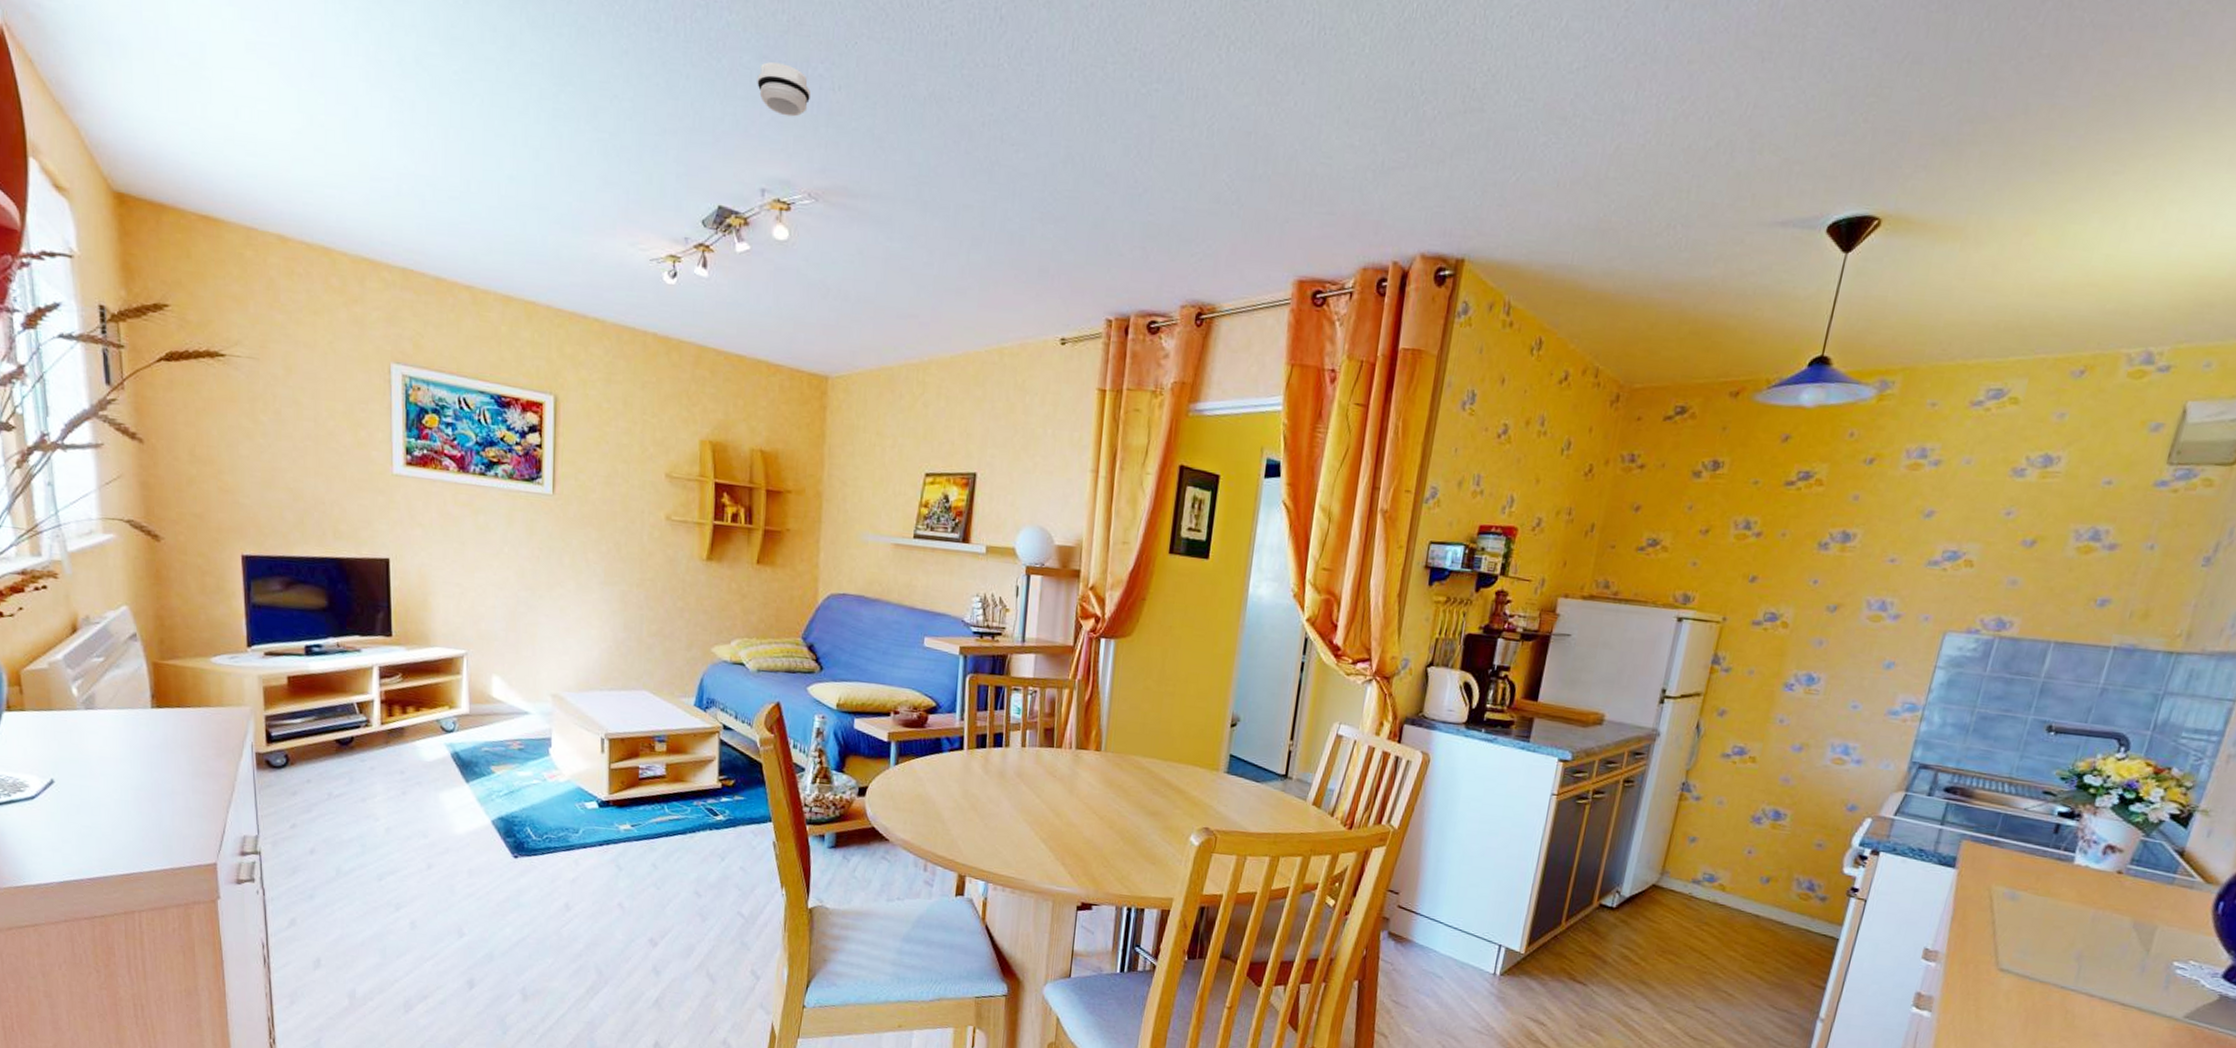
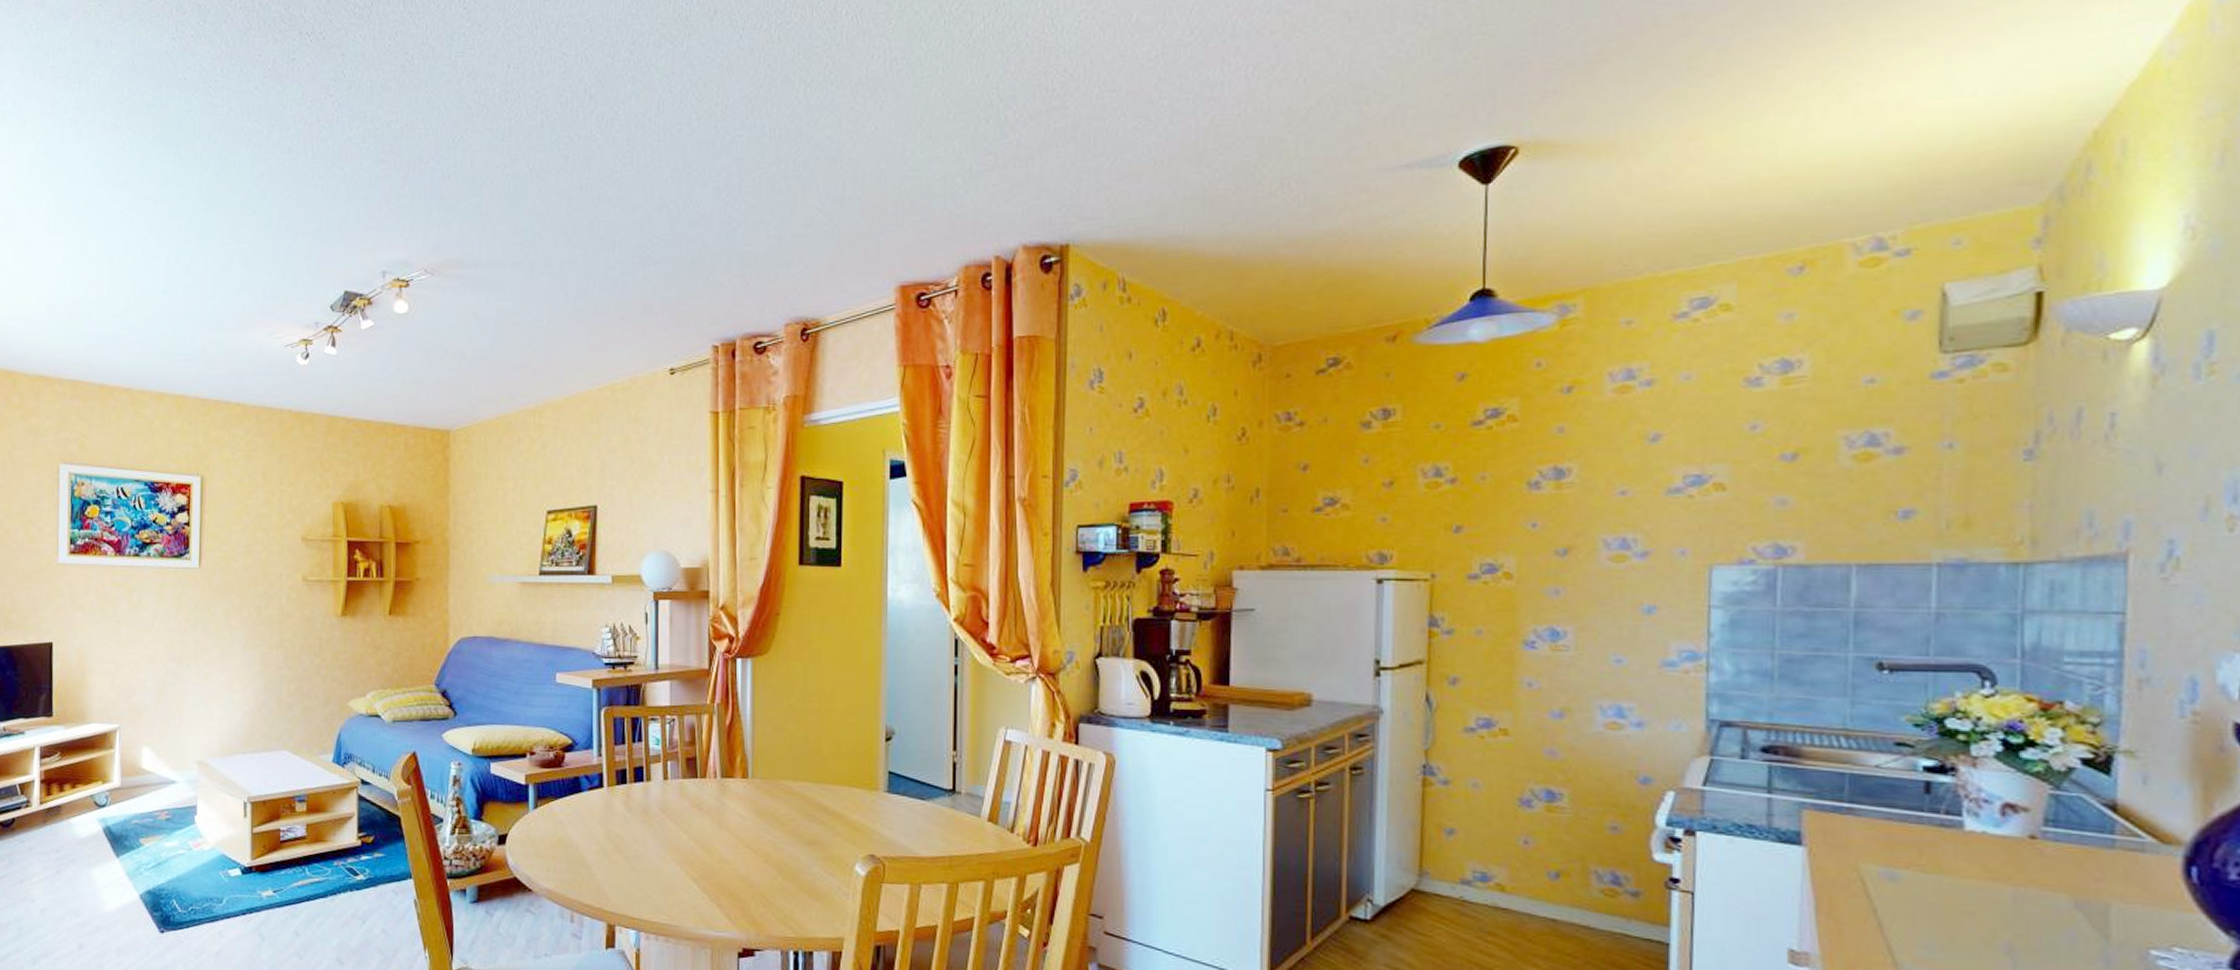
smoke detector: present [757,62,810,117] -> none [376,163,423,207]

